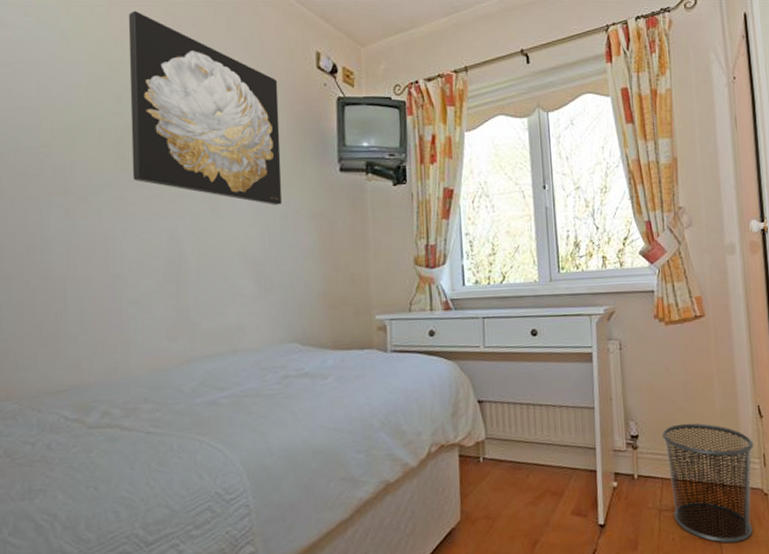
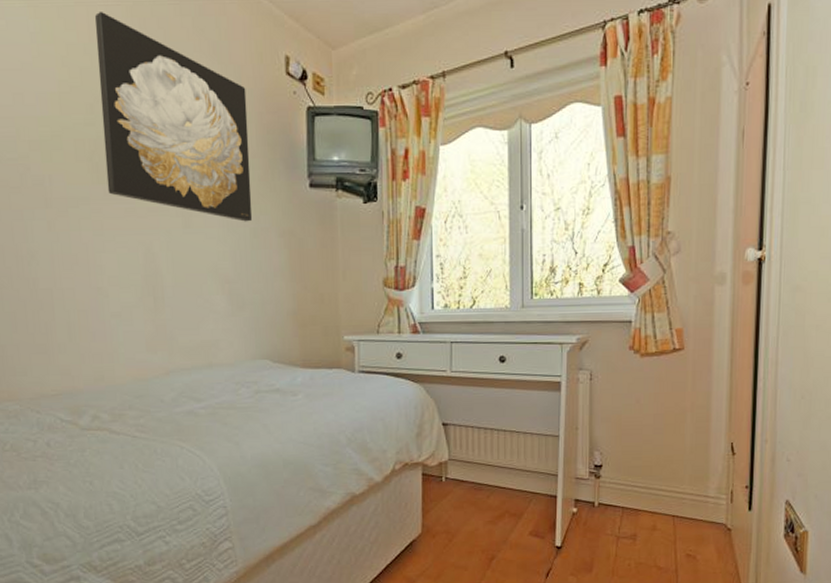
waste bin: present [661,423,754,543] -> none [626,456,722,572]

